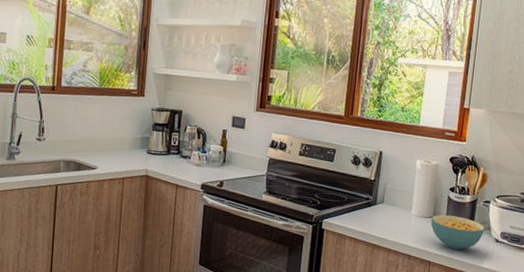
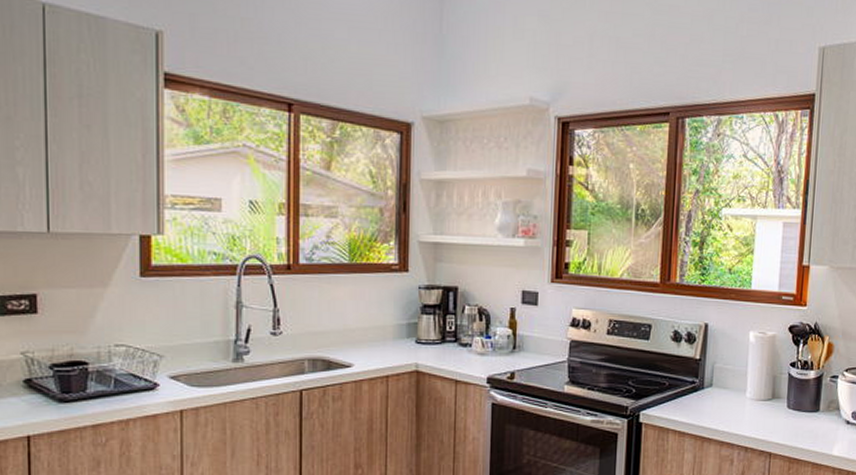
cereal bowl: present [430,215,485,250] -> none [769,396,833,436]

